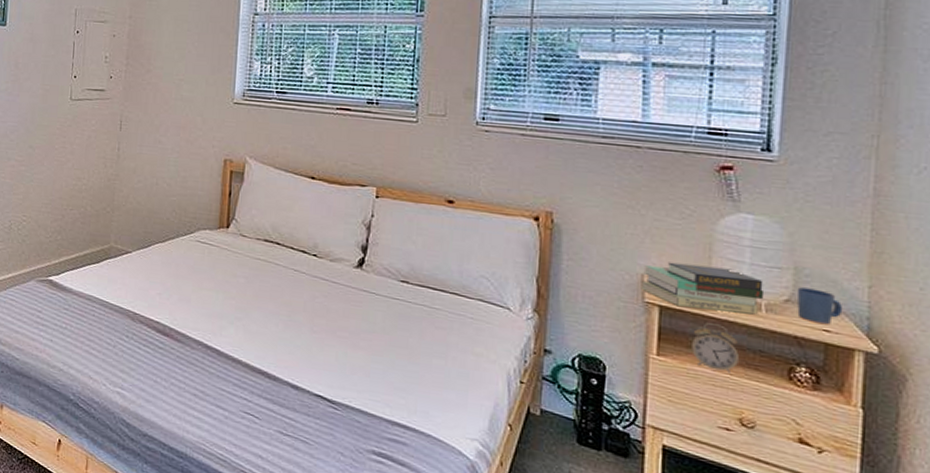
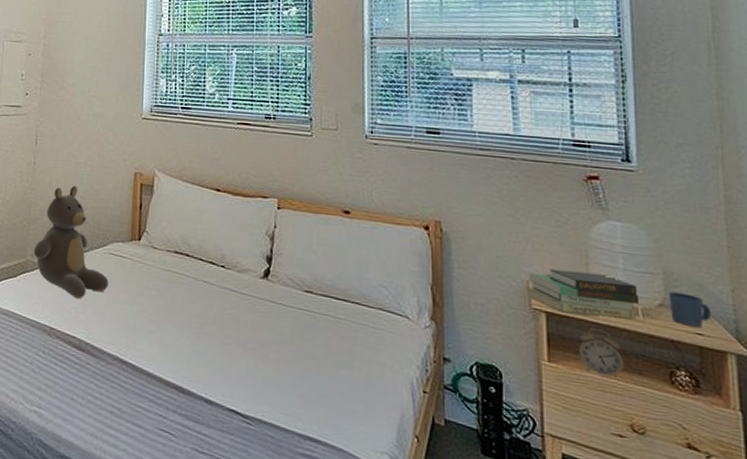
teddy bear: none [117,172,195,286] -> present [33,185,109,299]

